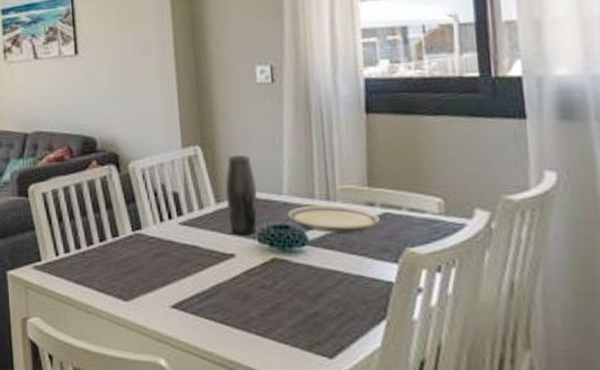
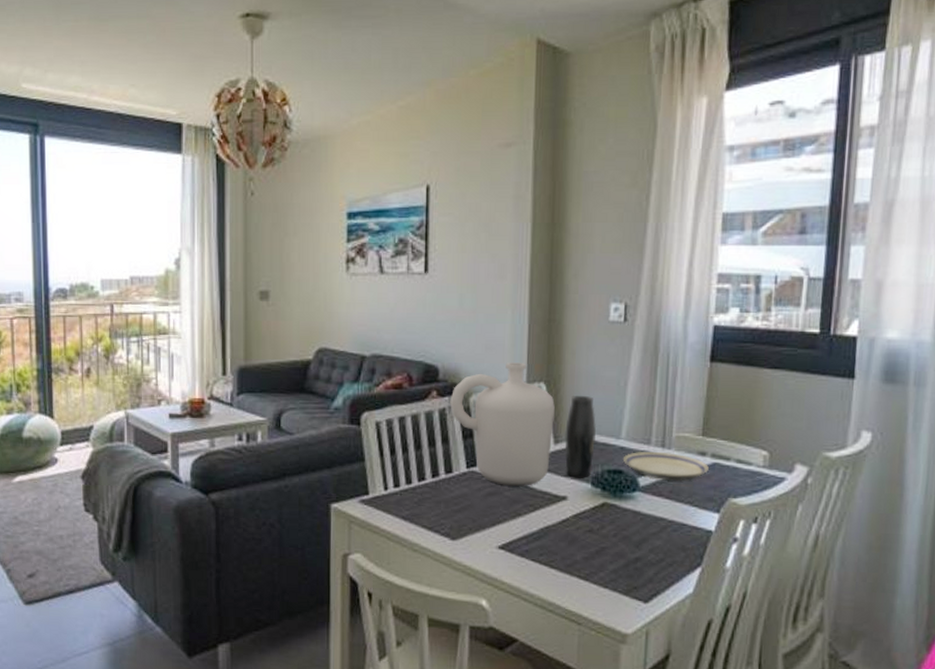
water jug: none [110,128,214,247] -> present [450,362,556,487]

